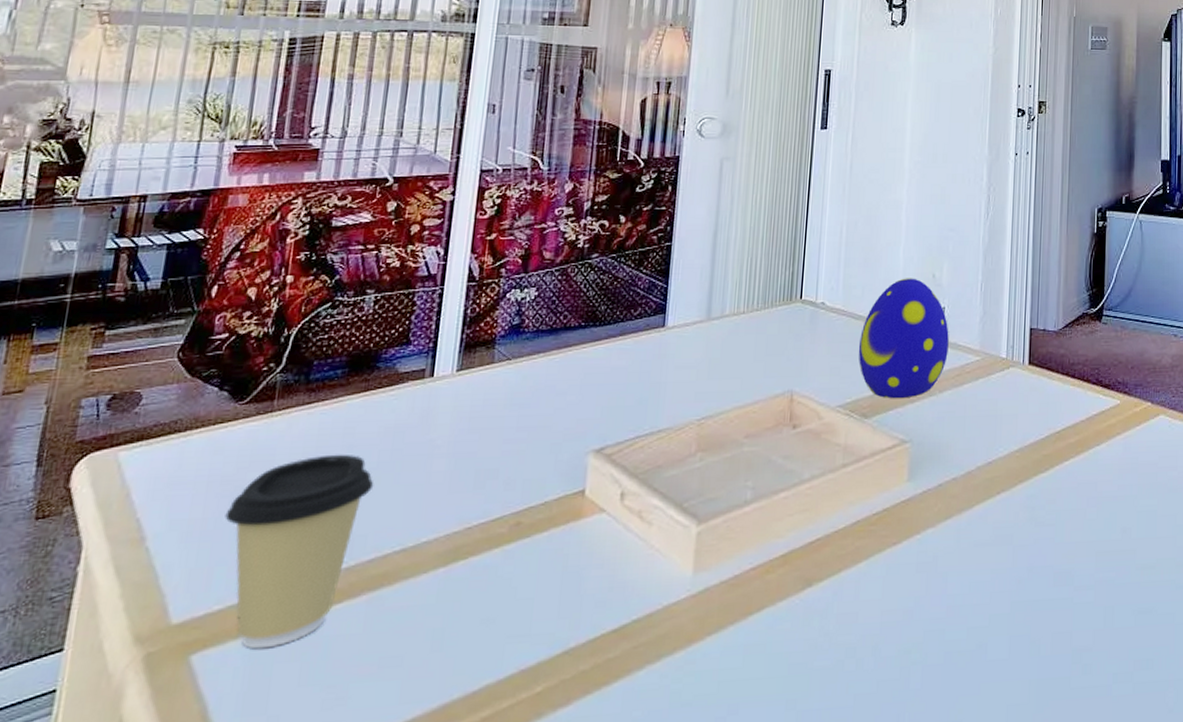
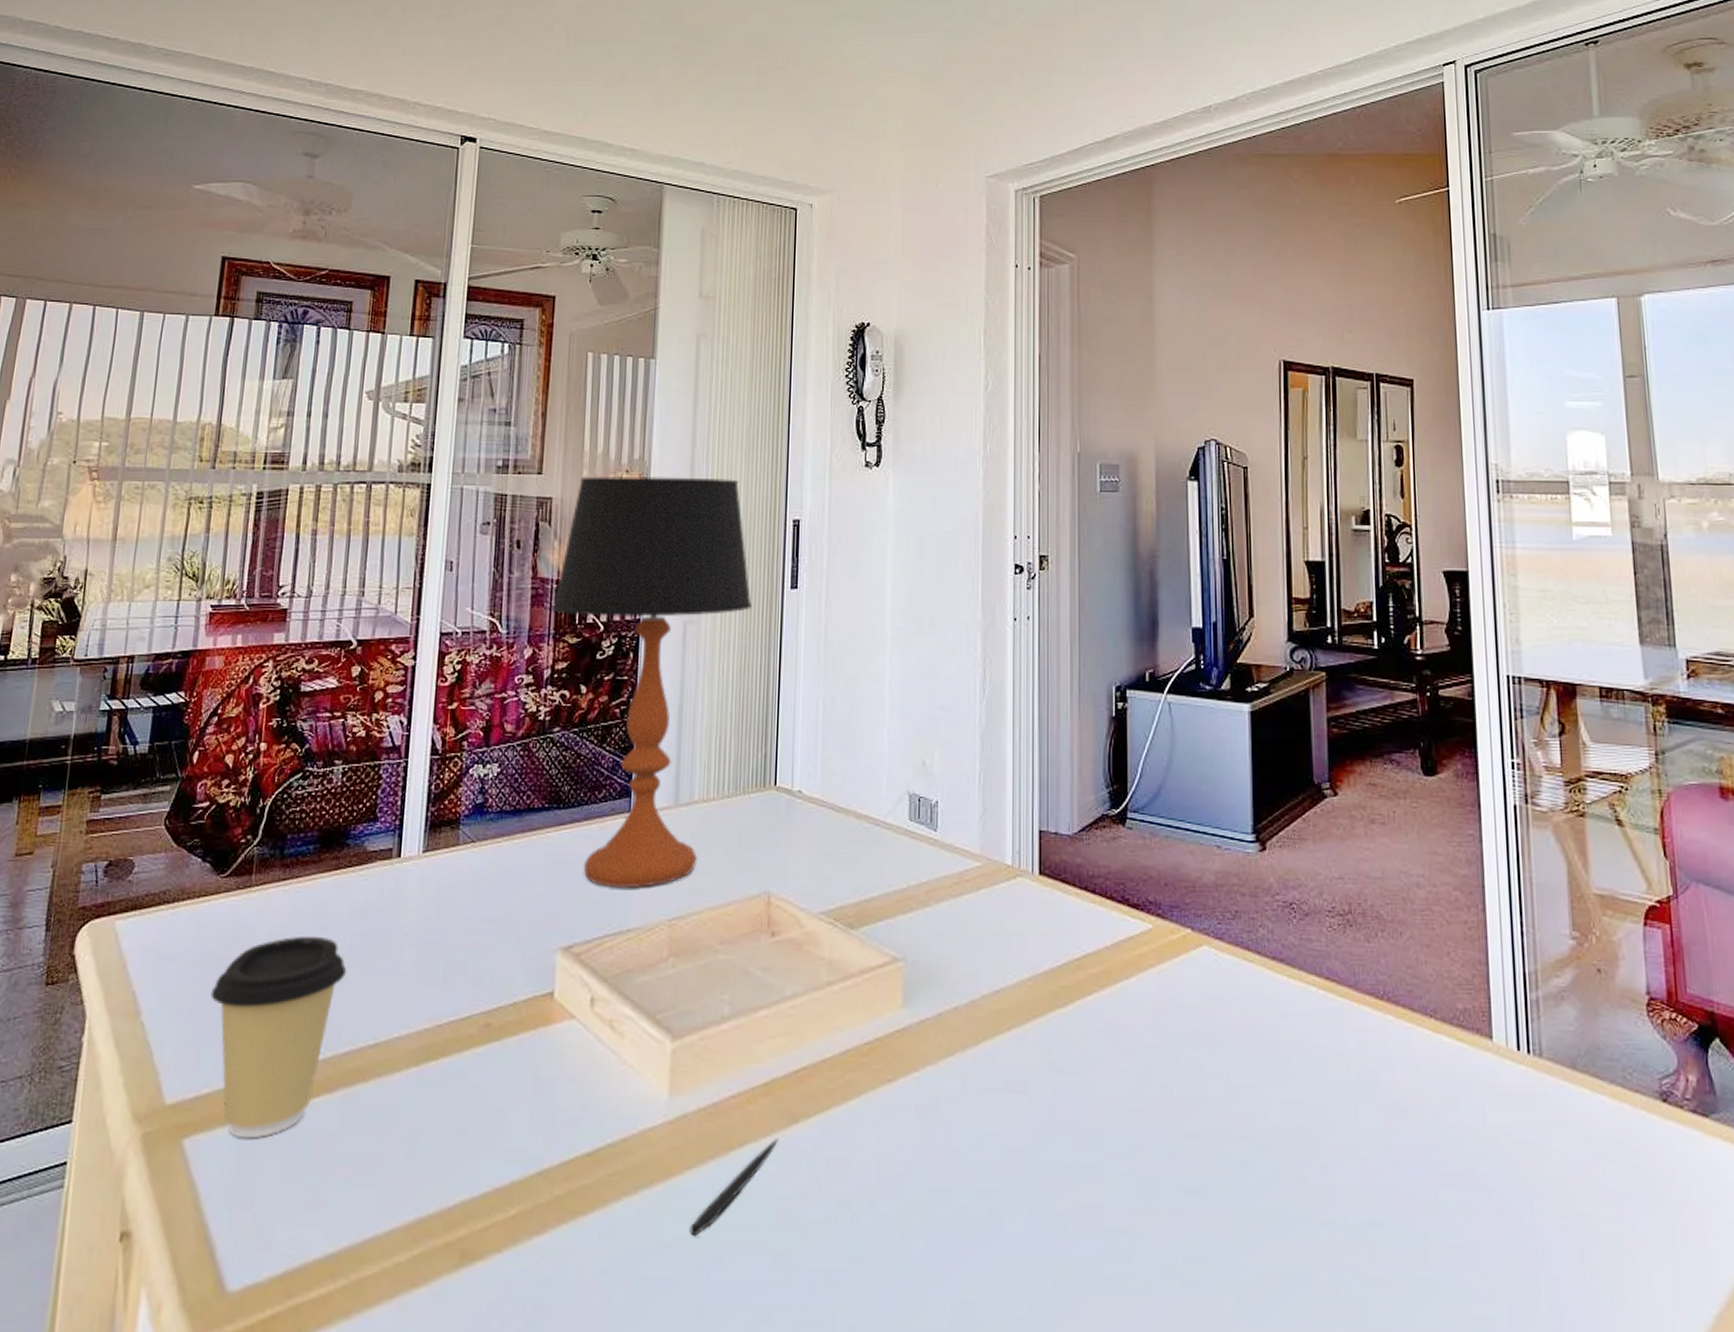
table lamp: none [593,29,785,394] -> present [551,476,752,887]
pen: none [708,601,794,693] -> present [689,1139,779,1237]
decorative egg: present [858,278,949,399] -> none [841,765,944,908]

